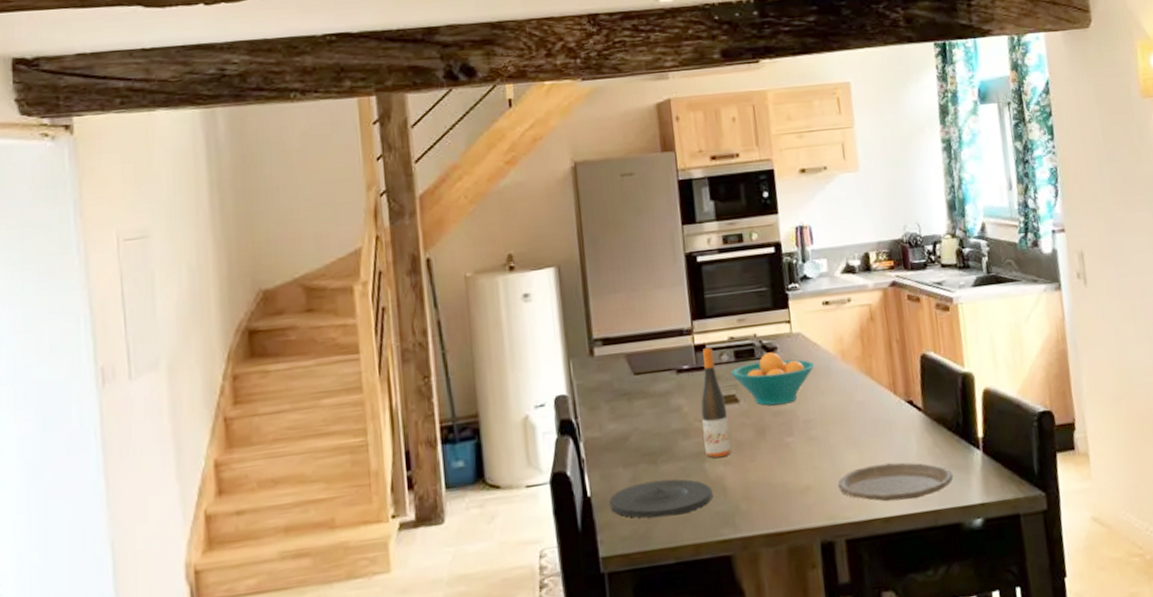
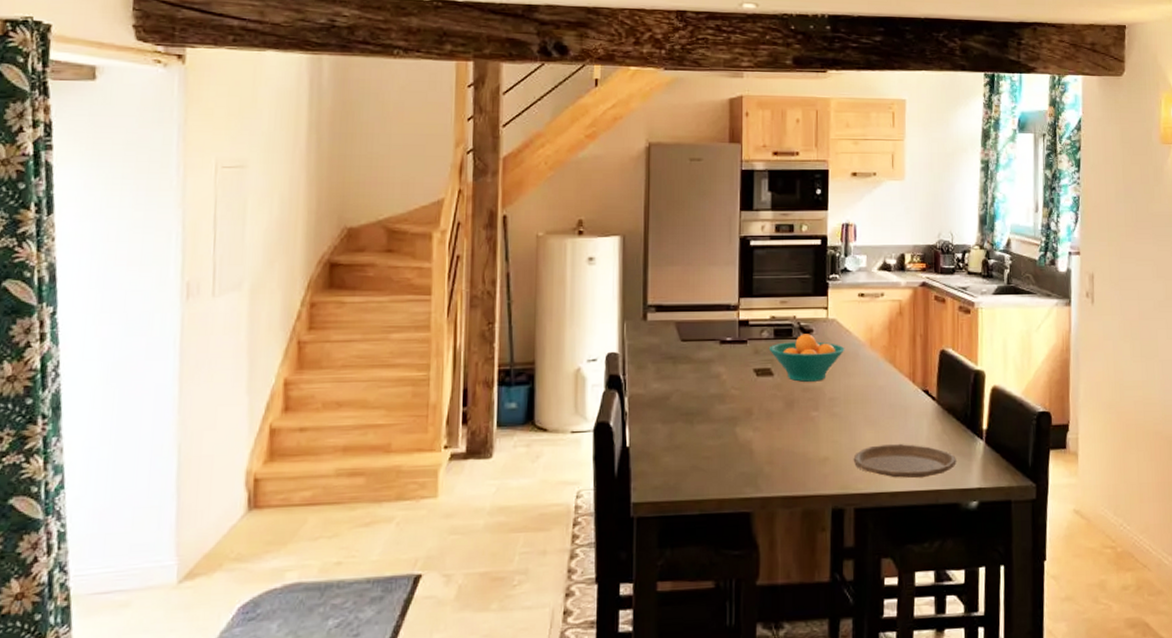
plate: present [609,479,712,518] -> none [646,438,739,472]
wine bottle: present [700,348,731,458] -> none [738,324,762,424]

